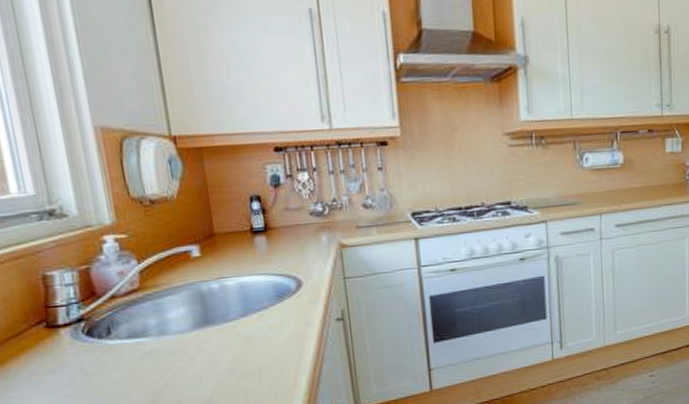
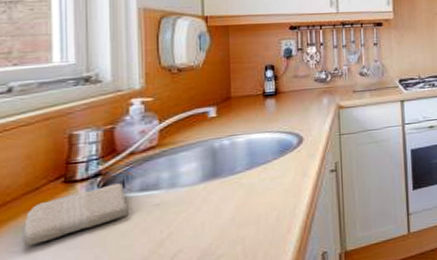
washcloth: none [14,329,120,393] -> present [22,183,129,247]

